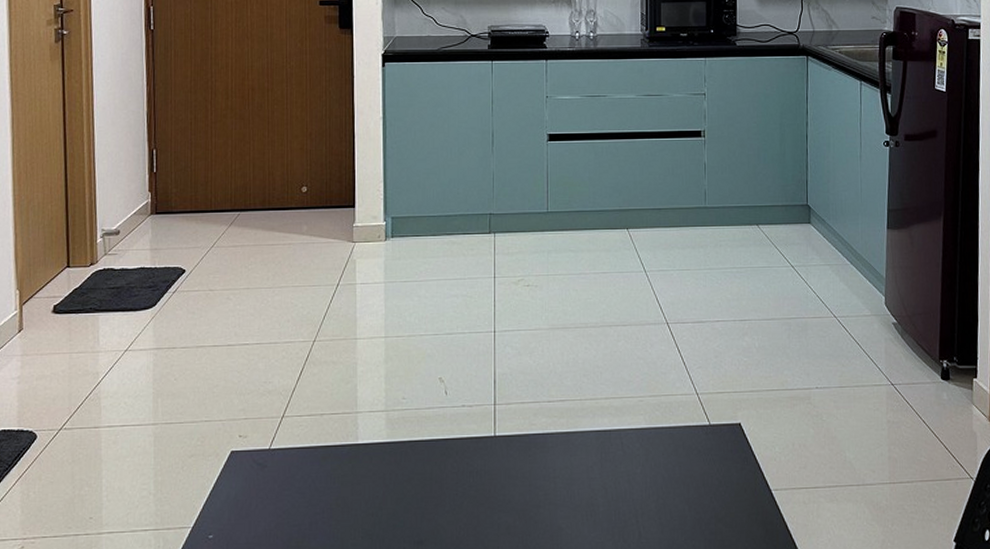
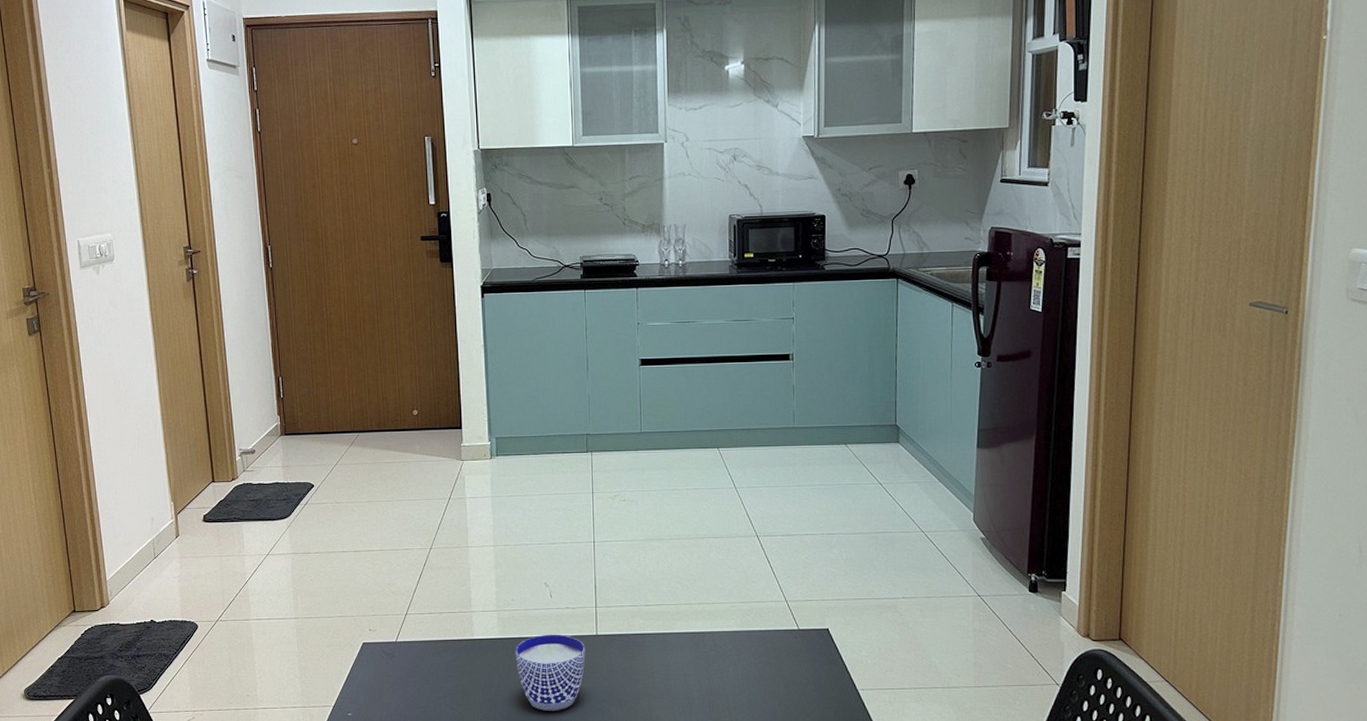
cup: none [404,436,482,525] -> present [515,634,586,711]

